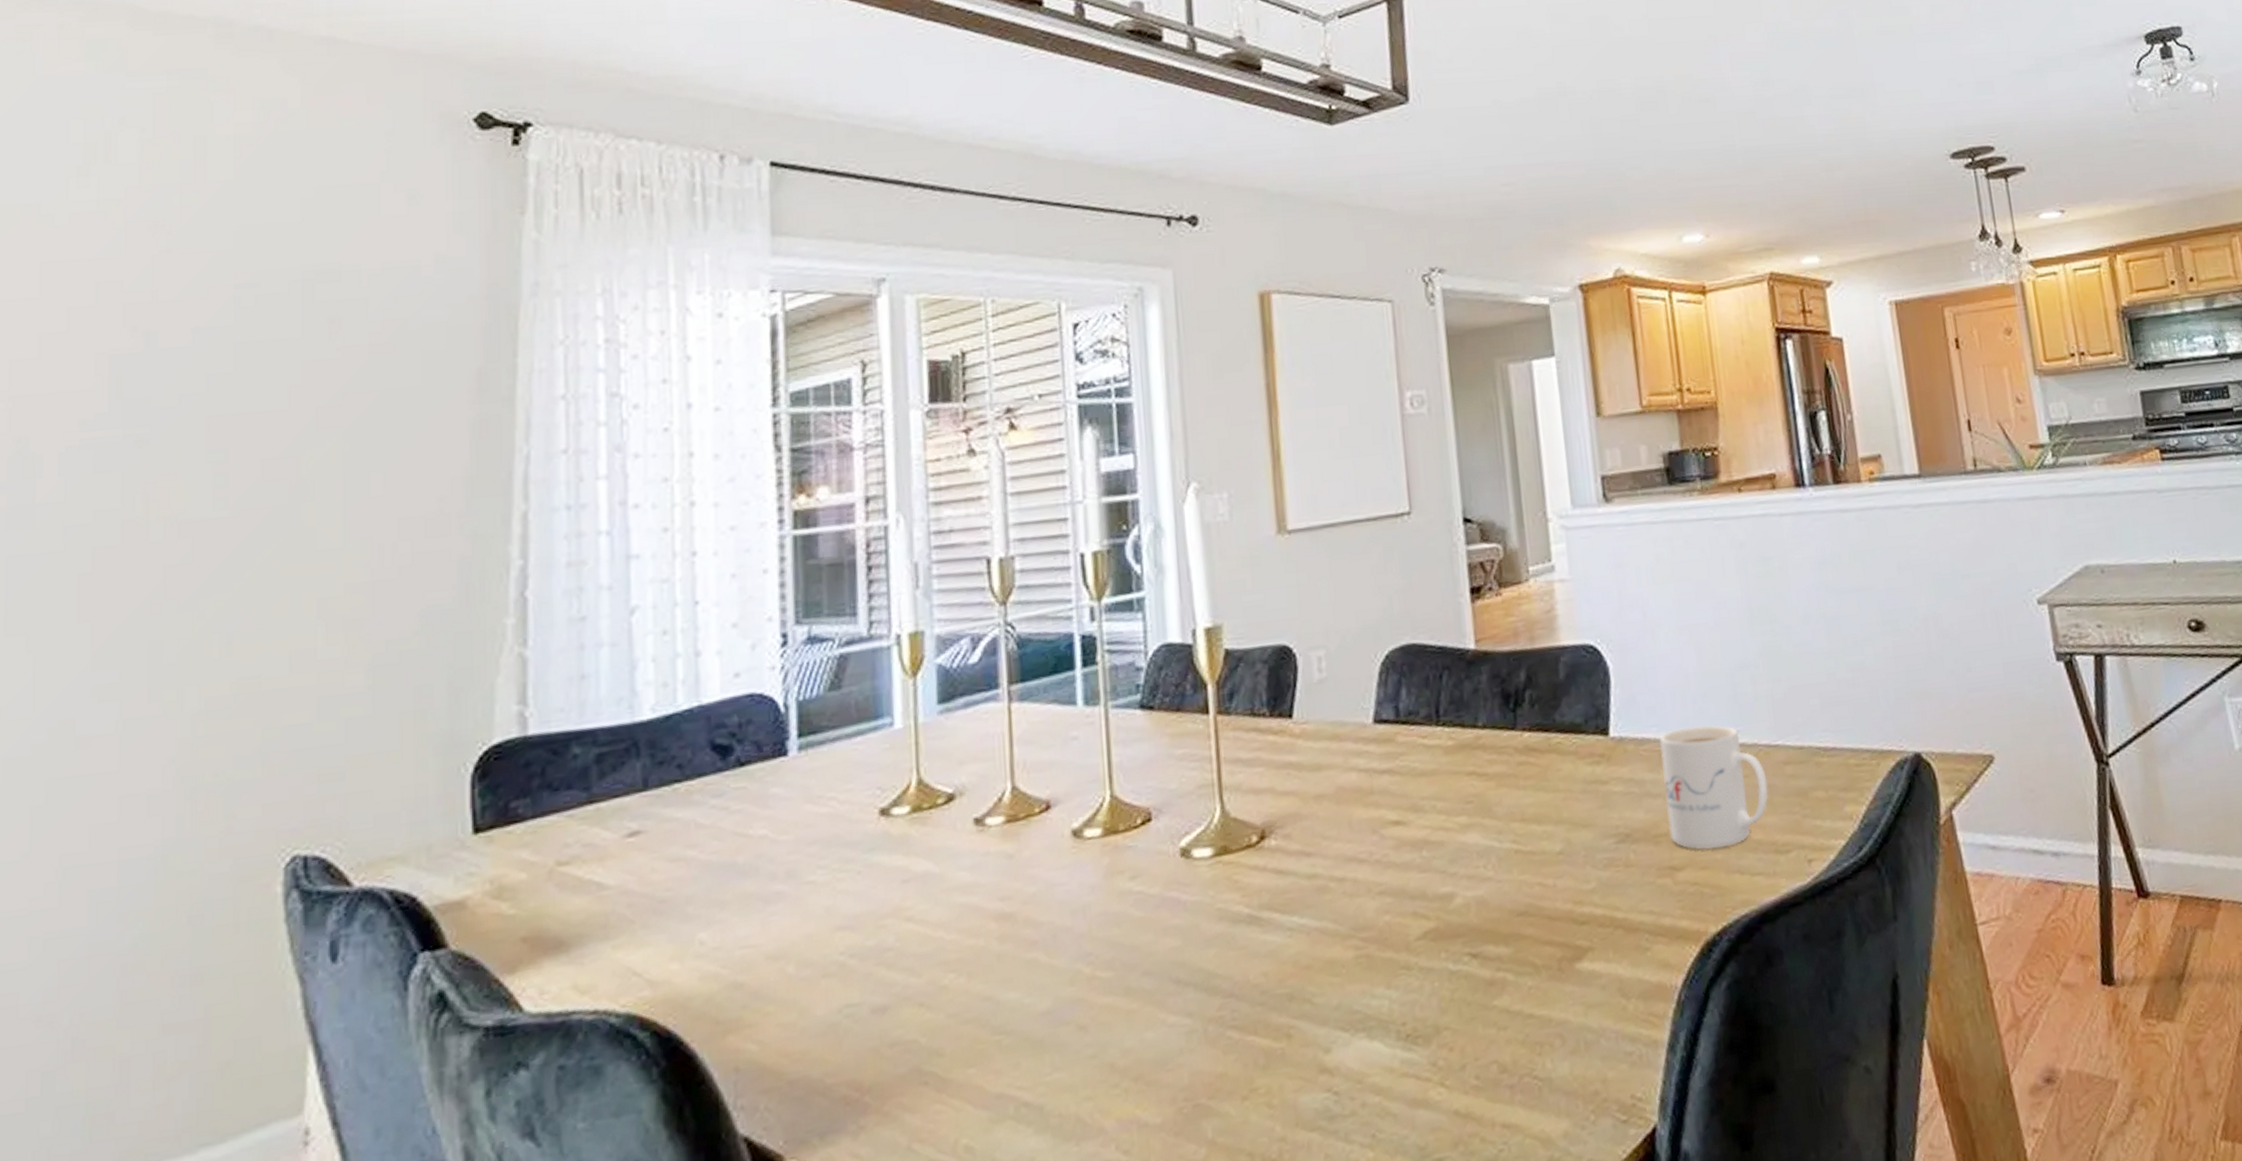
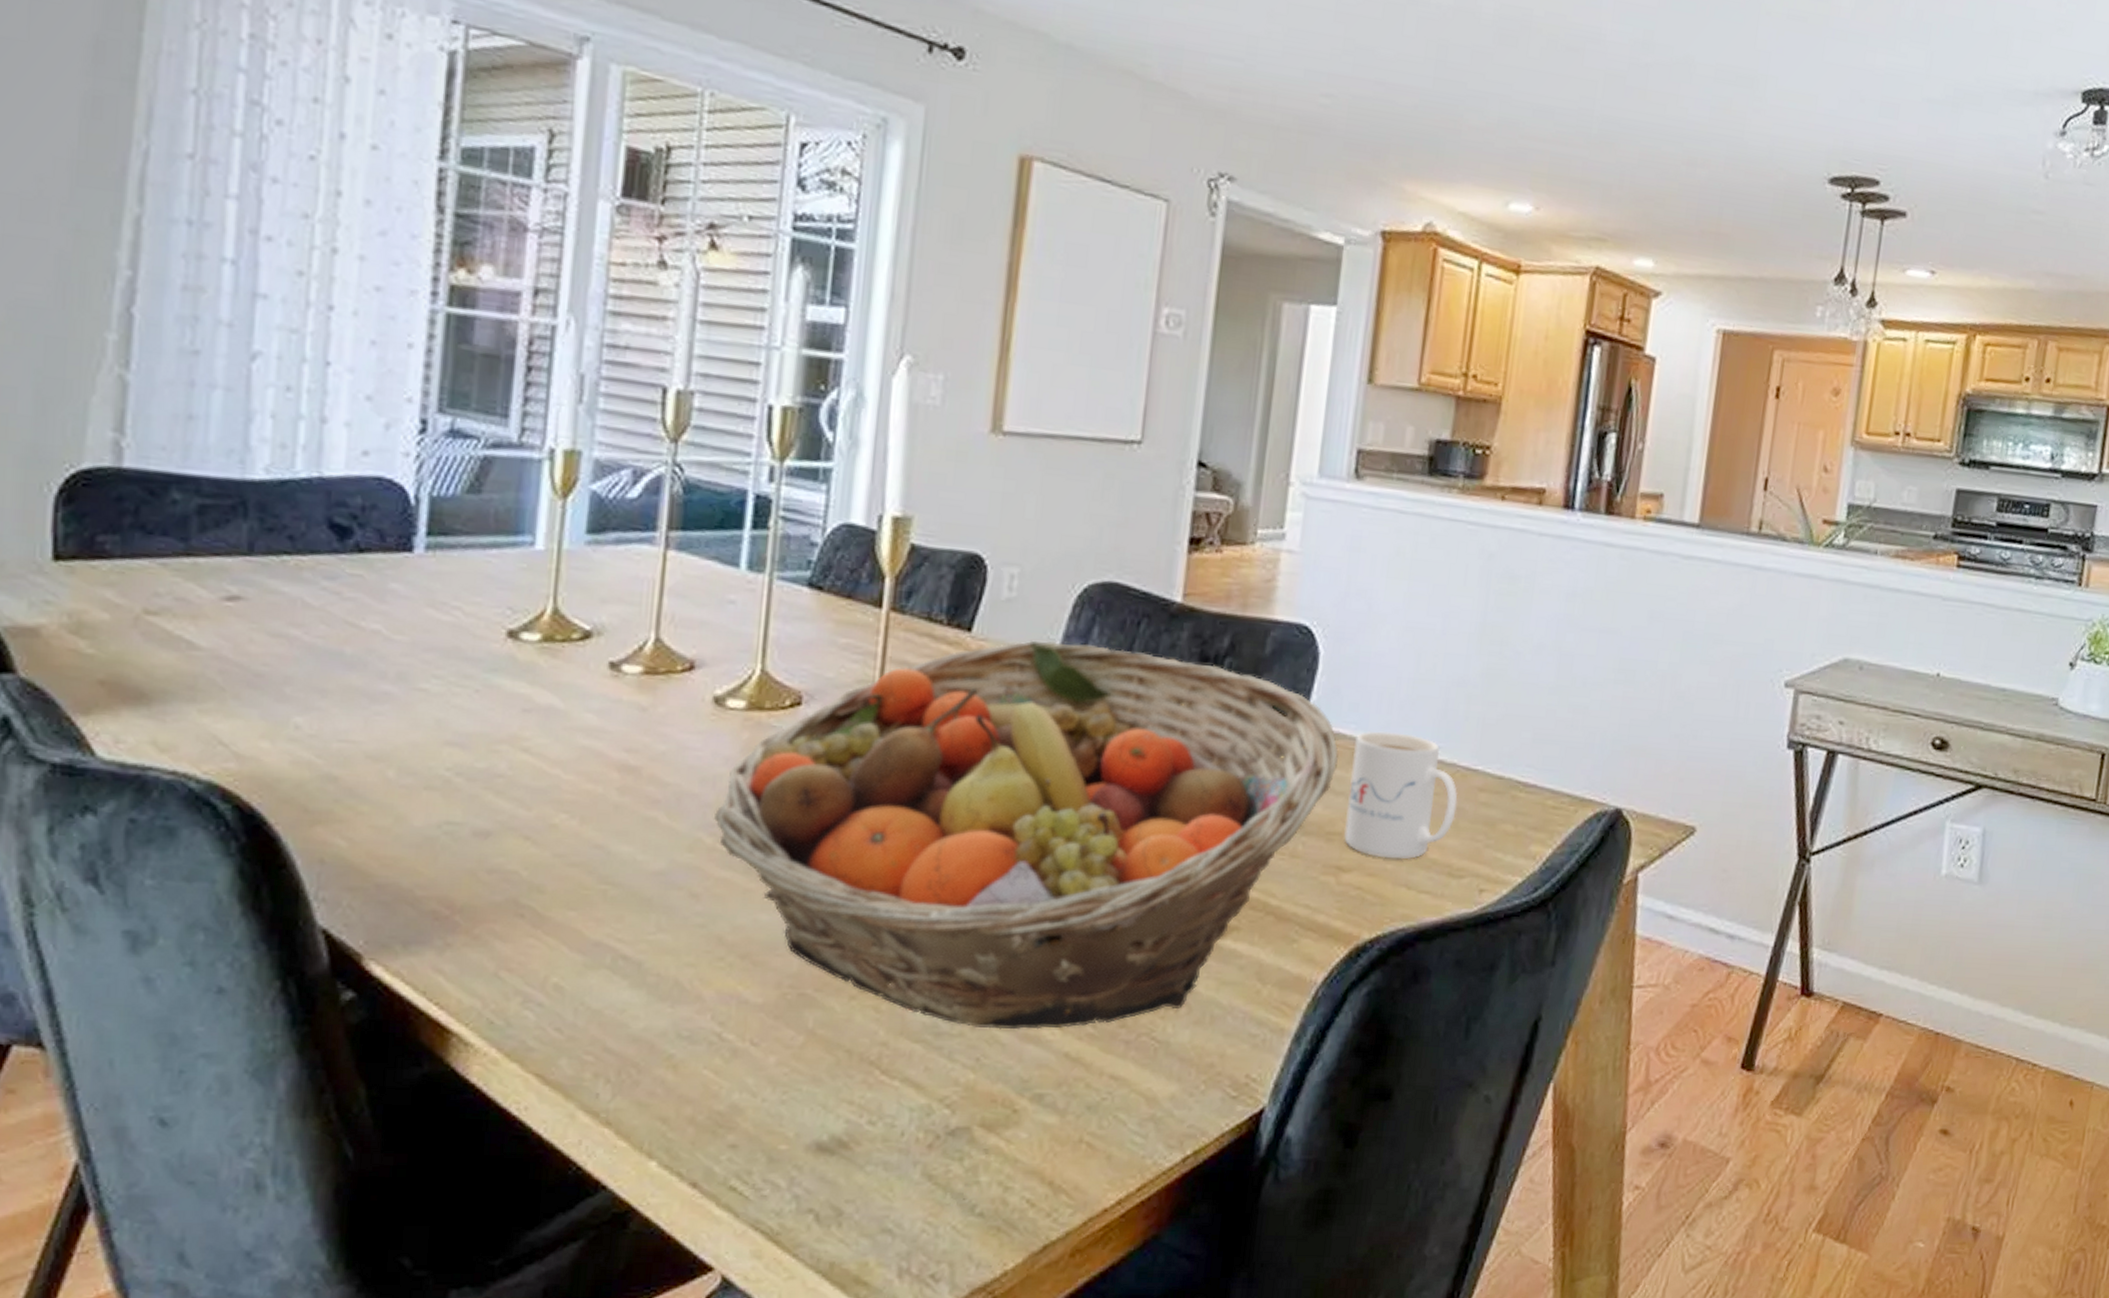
fruit basket: none [1088,700,1649,1104] -> present [713,640,1339,1030]

